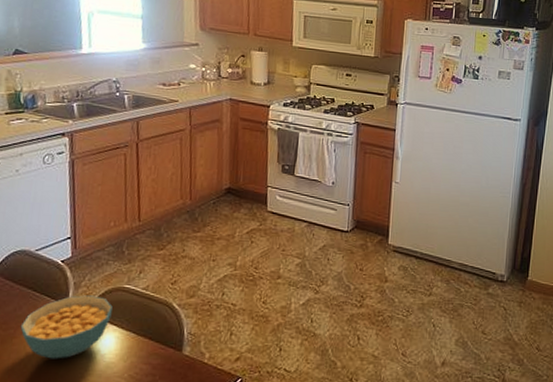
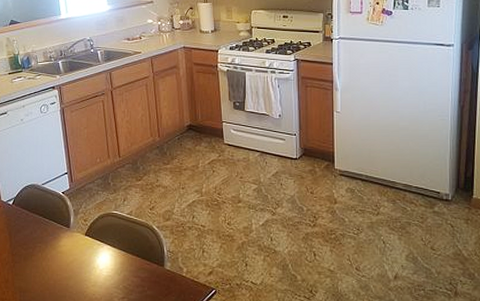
cereal bowl: present [20,295,113,359] -> none [37,220,105,273]

